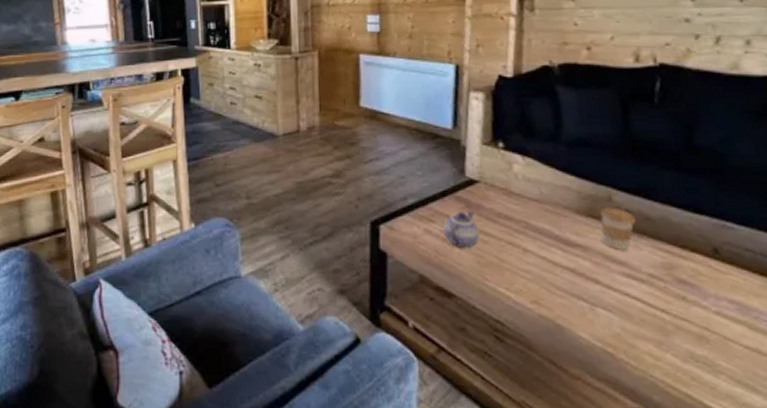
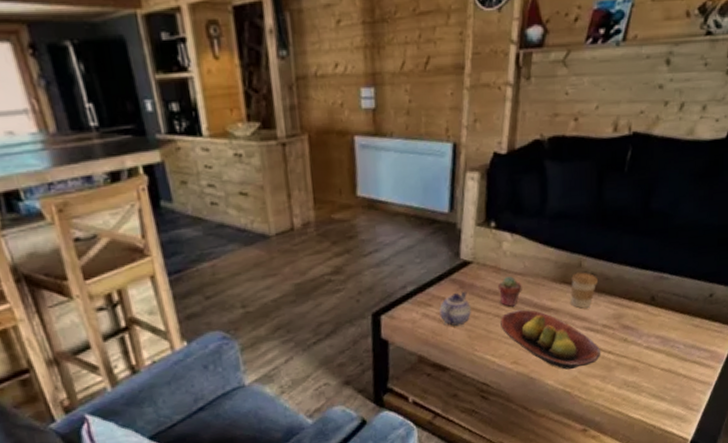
potted succulent: none [510,202,539,235] -> present [499,276,522,307]
fruit bowl: none [514,240,651,323] -> present [500,309,601,370]

